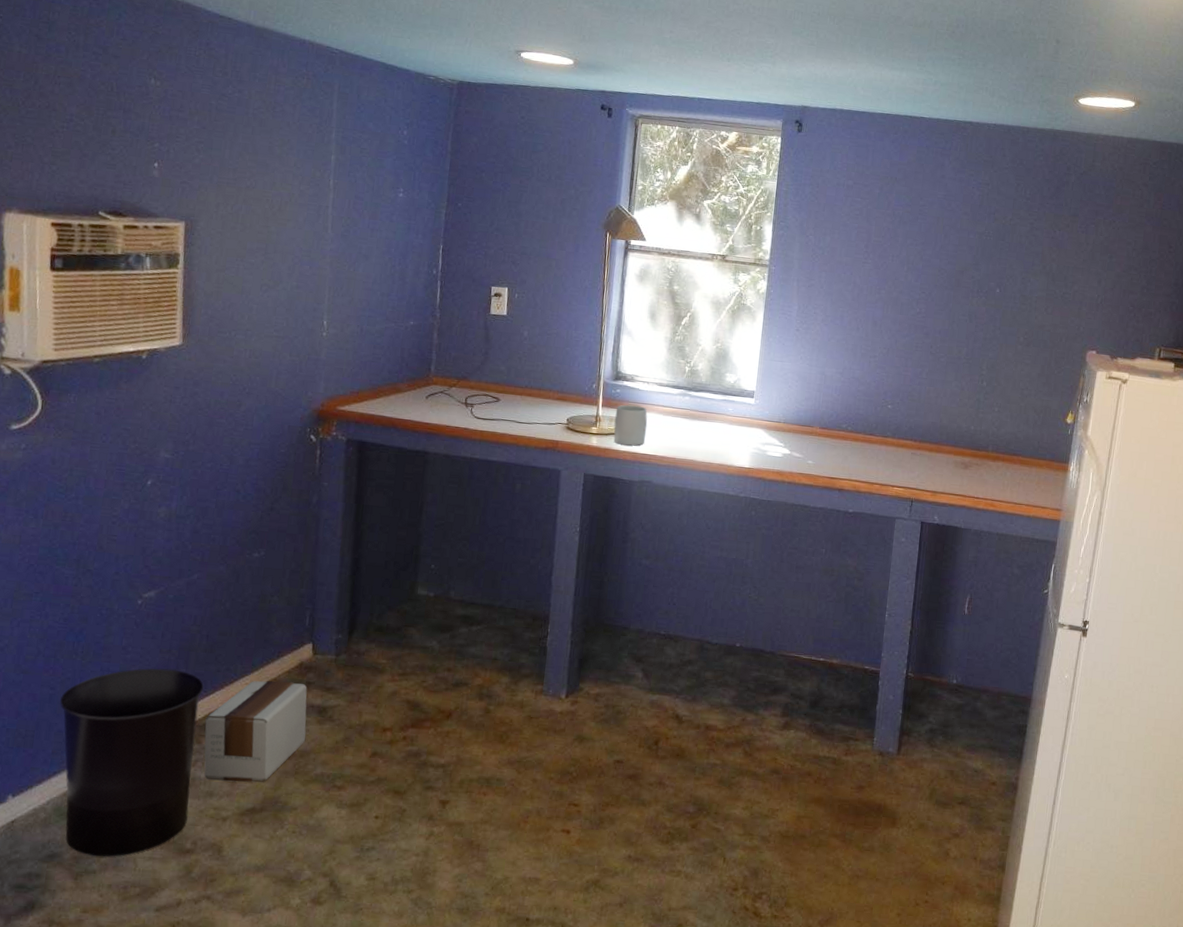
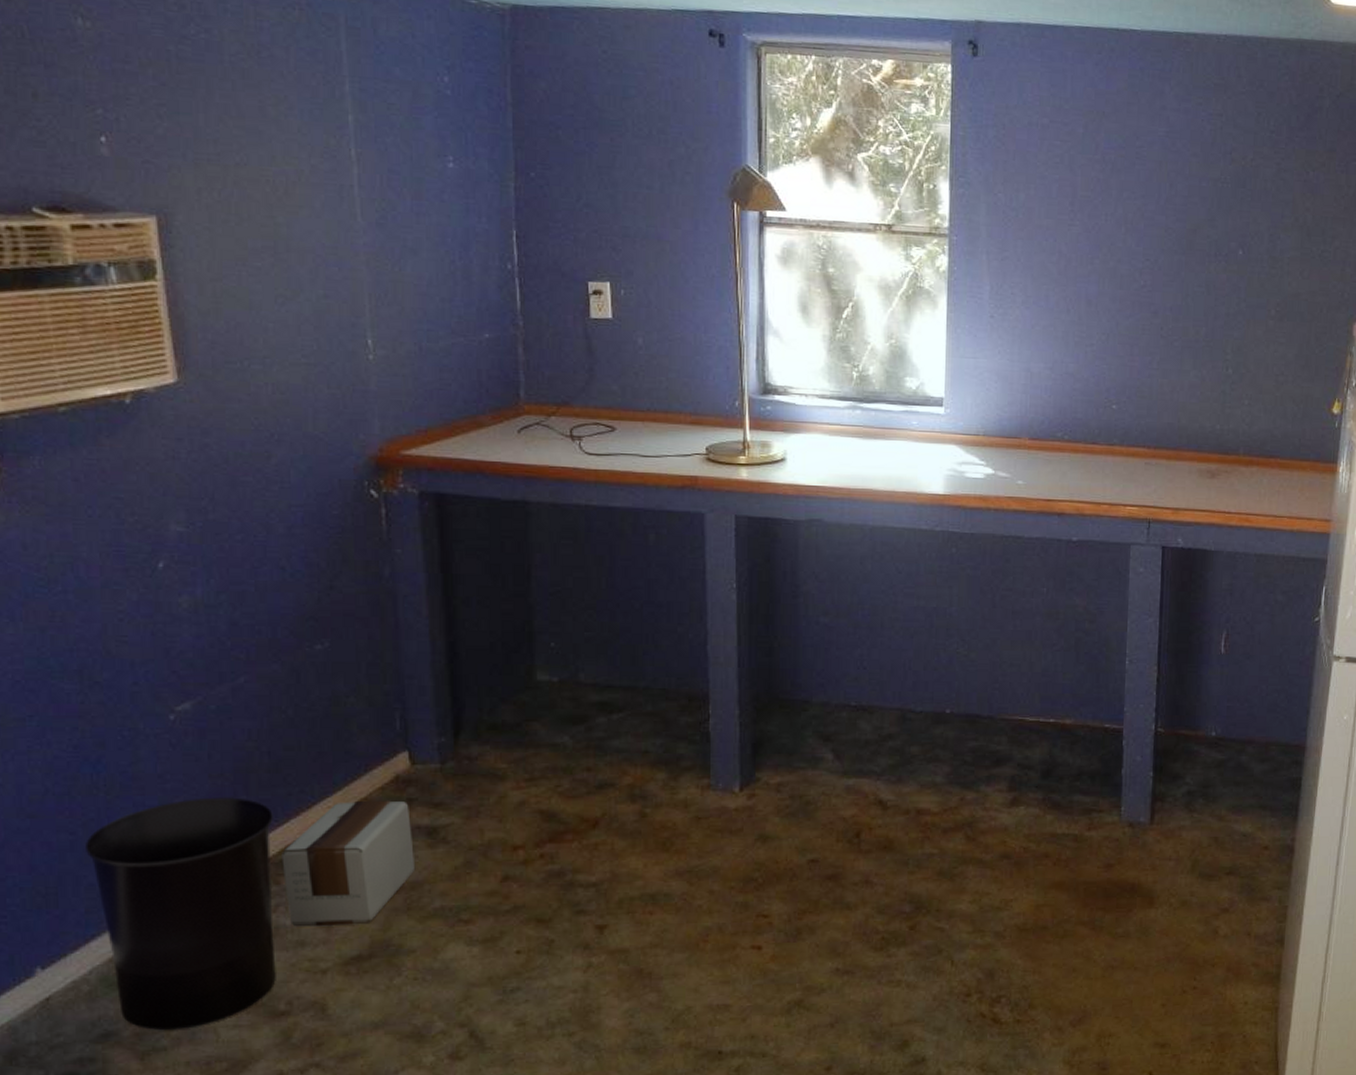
mug: present [613,404,648,446] -> none [767,425,810,477]

